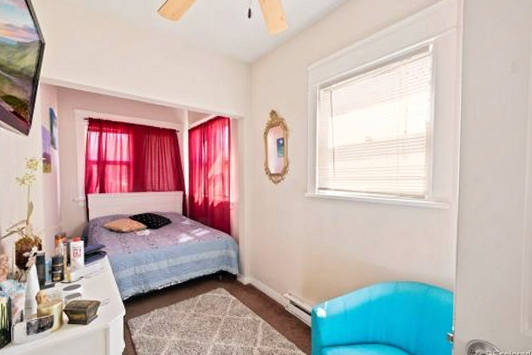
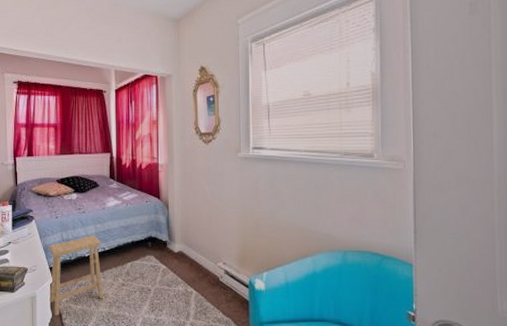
footstool: none [121,269,176,346] -> present [49,235,104,317]

